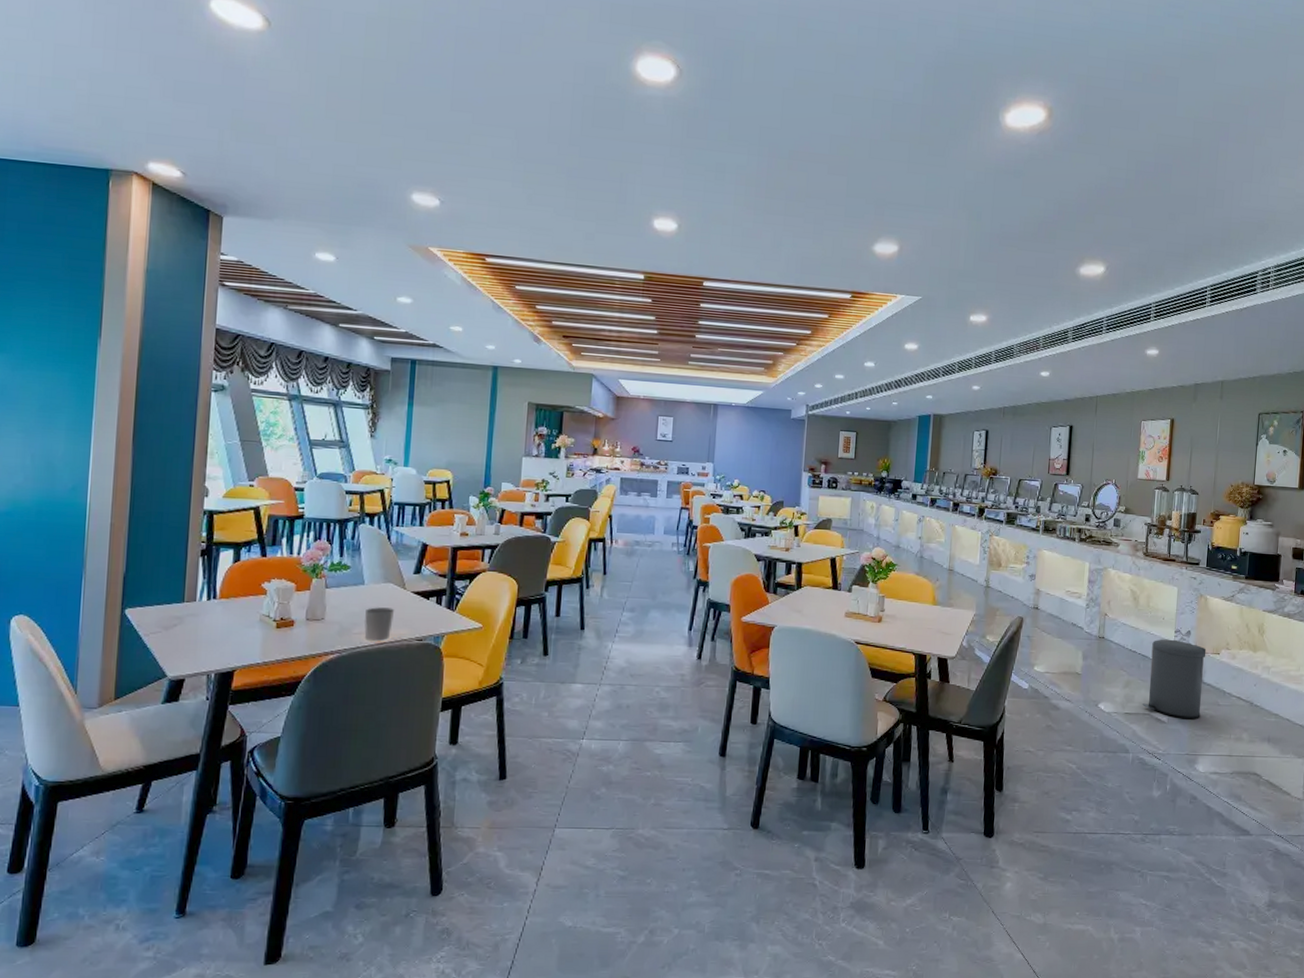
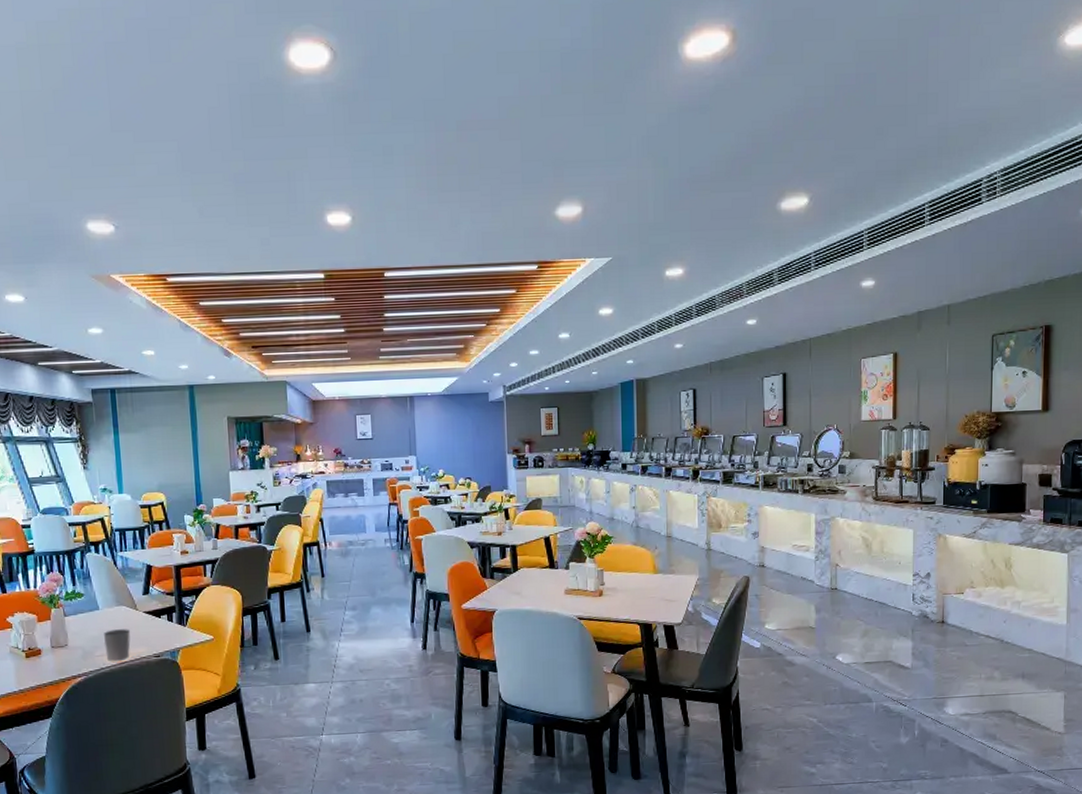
pedal bin: present [1142,639,1207,720] -> none [883,583,949,664]

